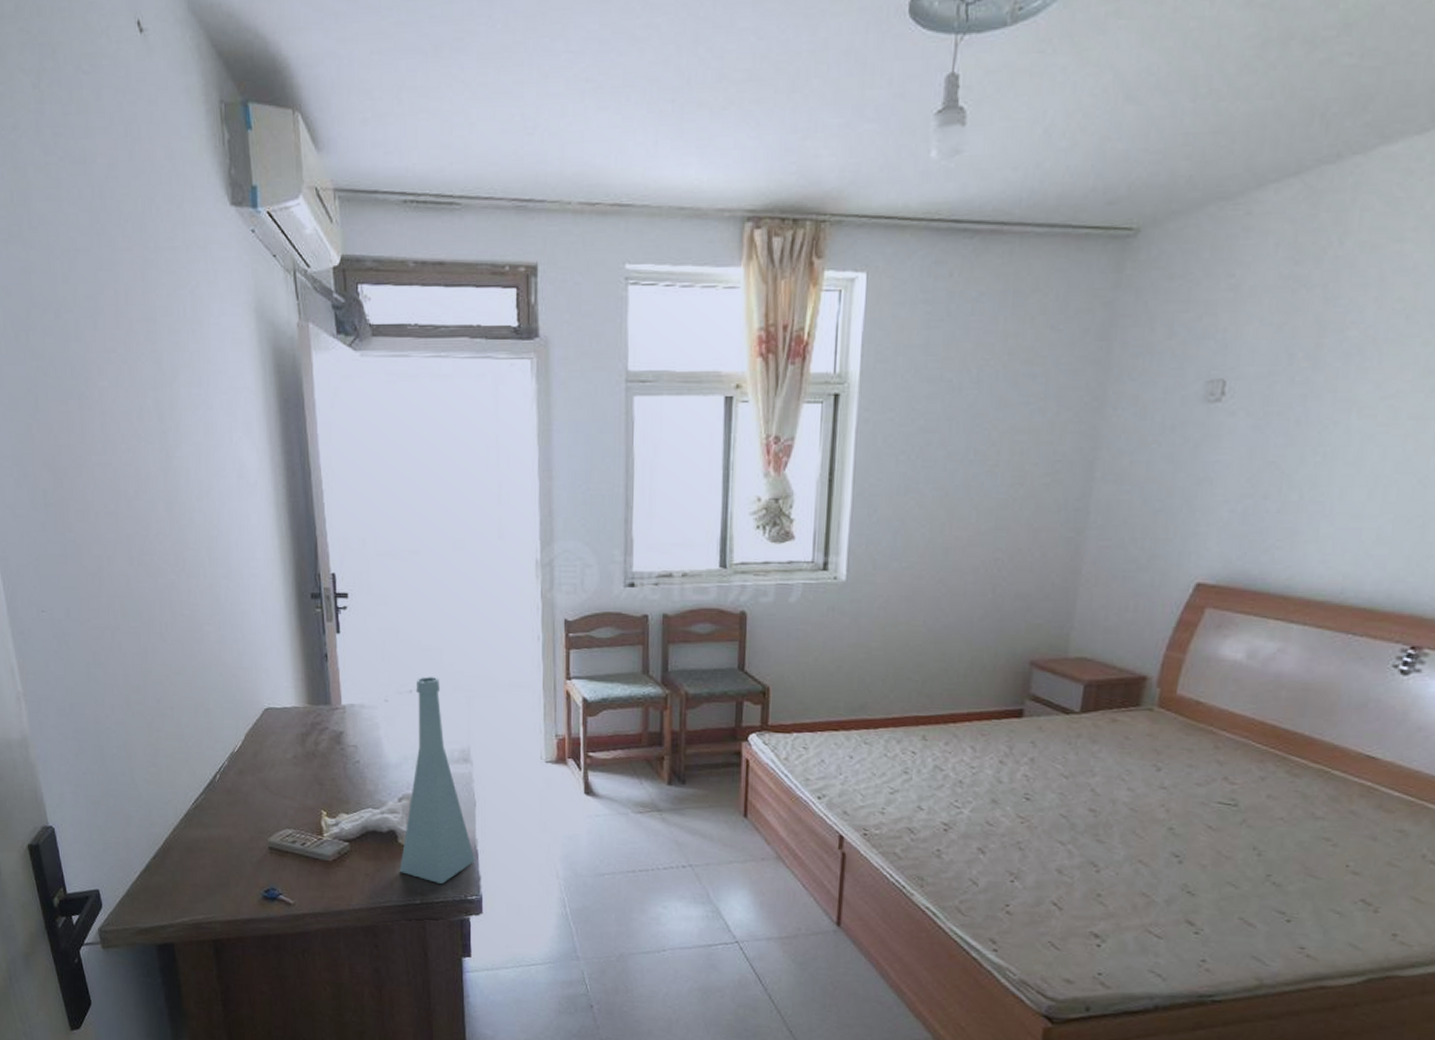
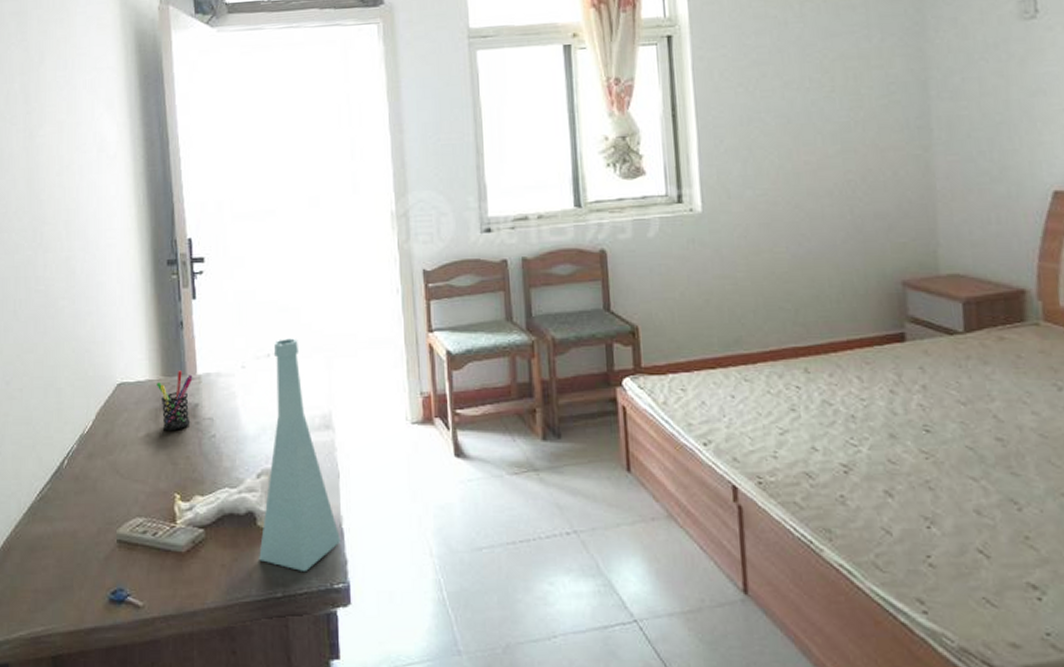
pen holder: none [302,700,338,755] -> present [156,370,193,431]

